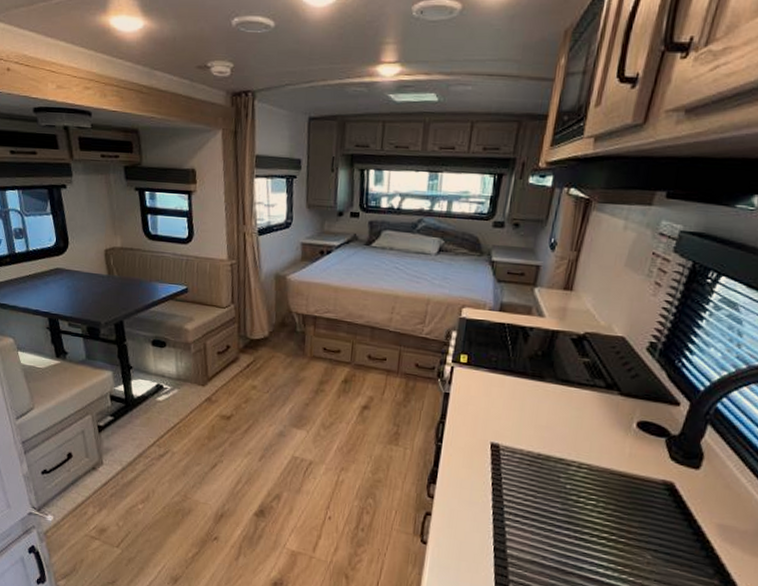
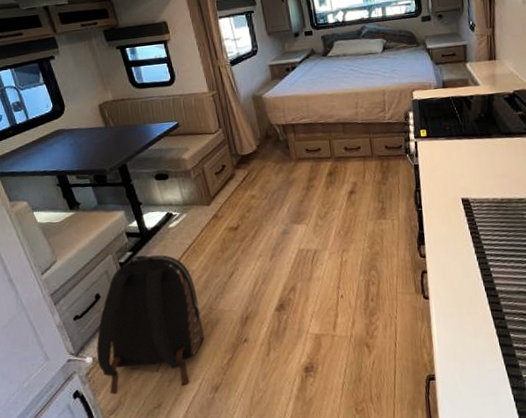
backpack: none [59,422,175,569] -> present [96,255,205,395]

